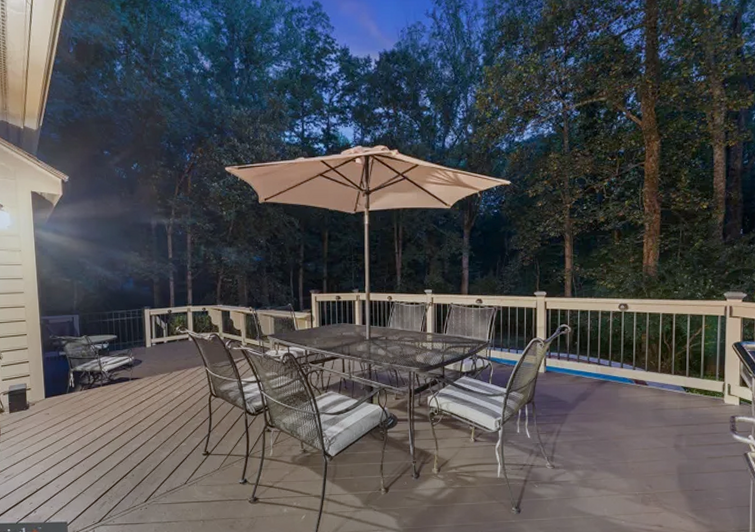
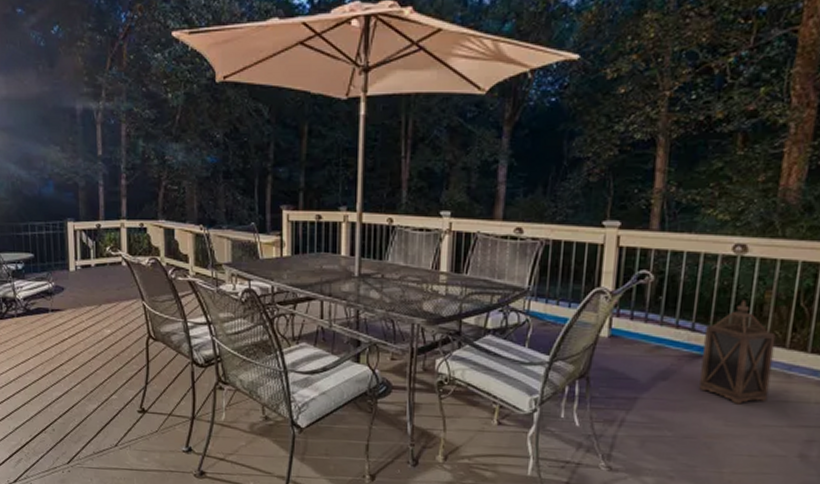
lantern: none [607,341,651,414] -> present [699,300,776,405]

